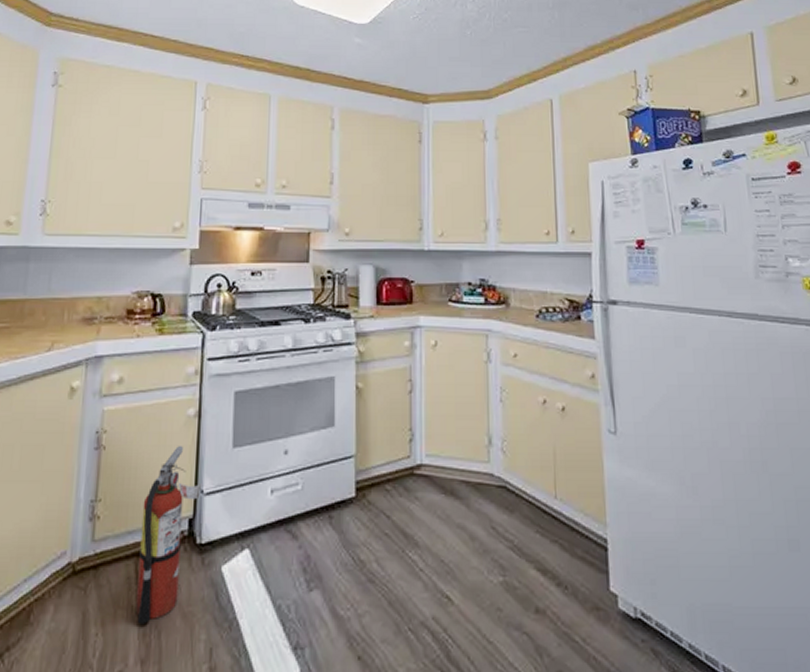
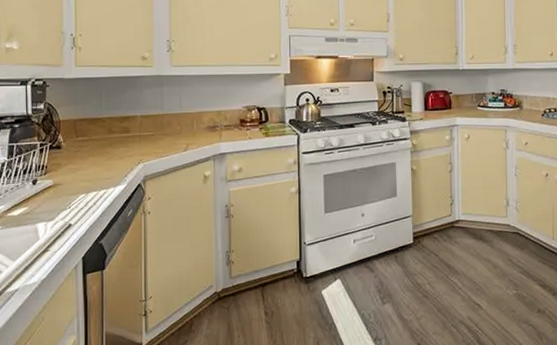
fire extinguisher: present [136,445,202,624] -> none [263,212,305,329]

